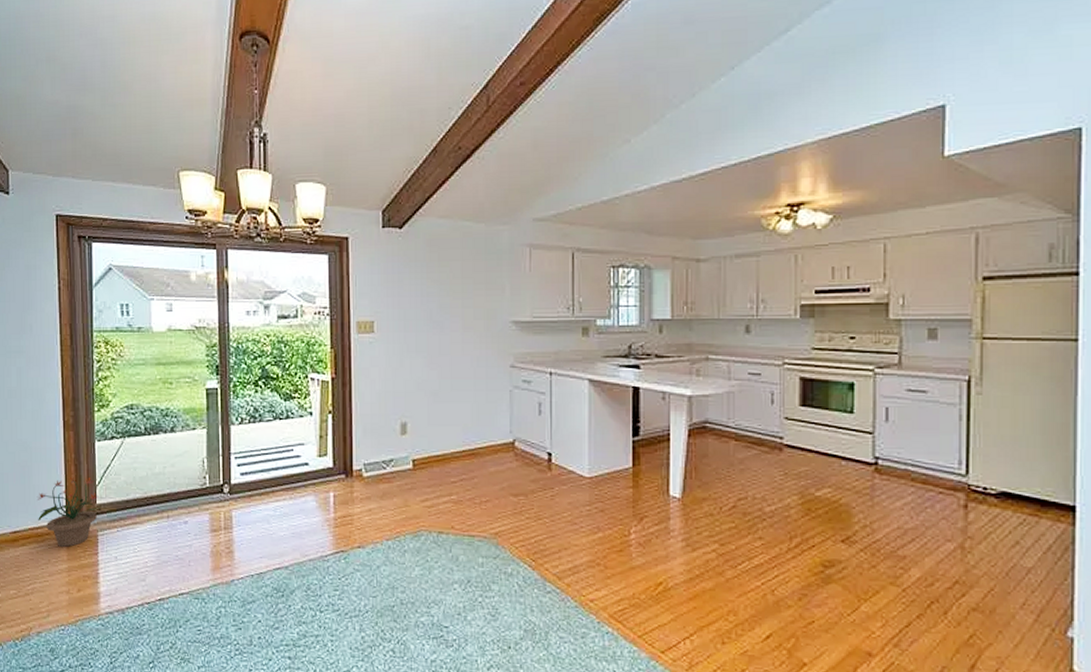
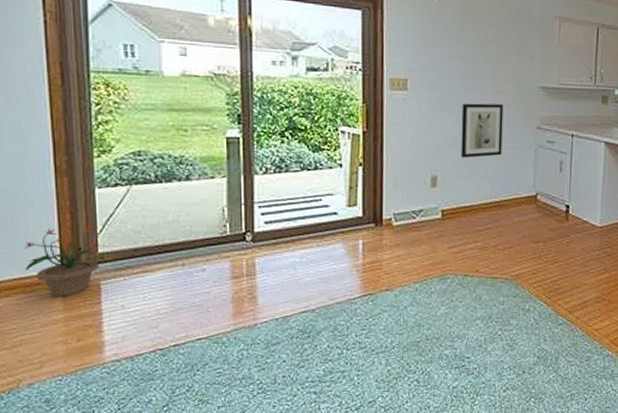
wall art: none [430,343,474,403] -> present [460,103,504,159]

